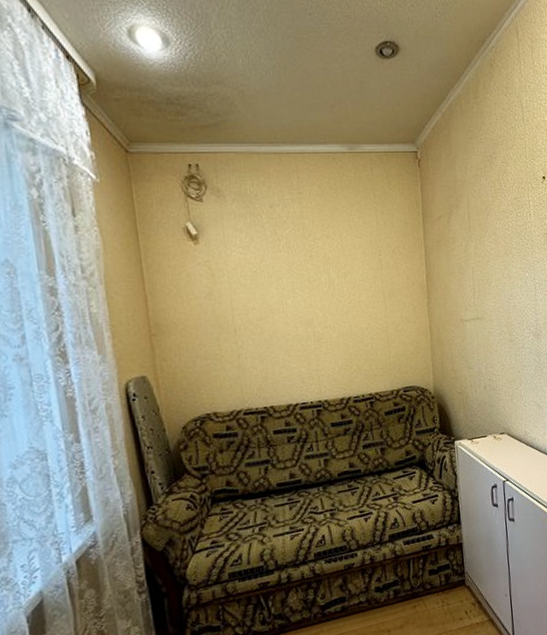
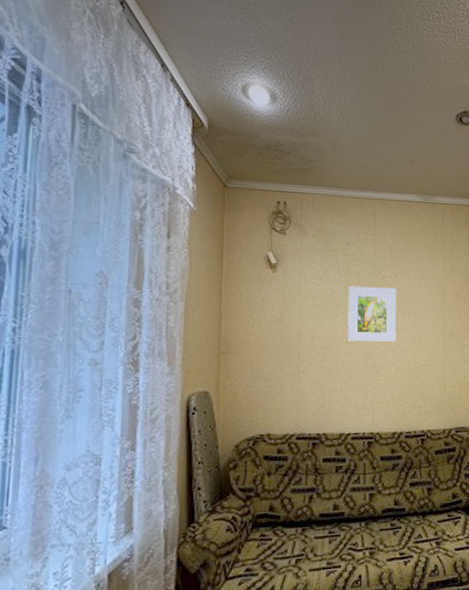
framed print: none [278,250,335,311] -> present [348,285,397,343]

